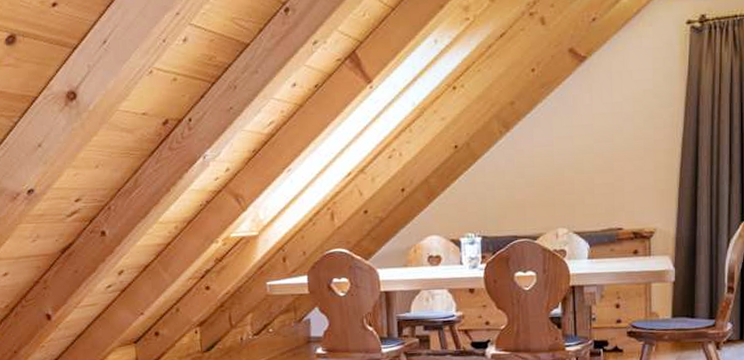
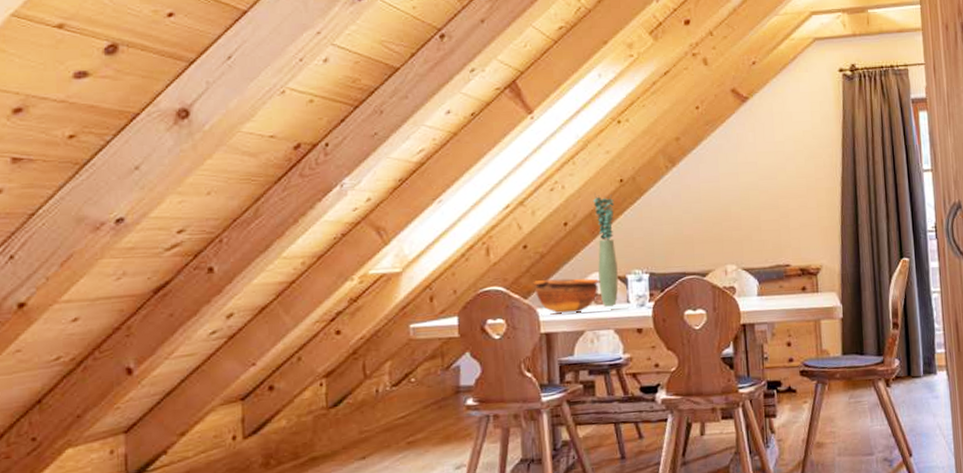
bowl: none [373,241,435,274] -> present [533,278,600,314]
vase: none [428,159,452,268] -> present [592,193,619,307]

